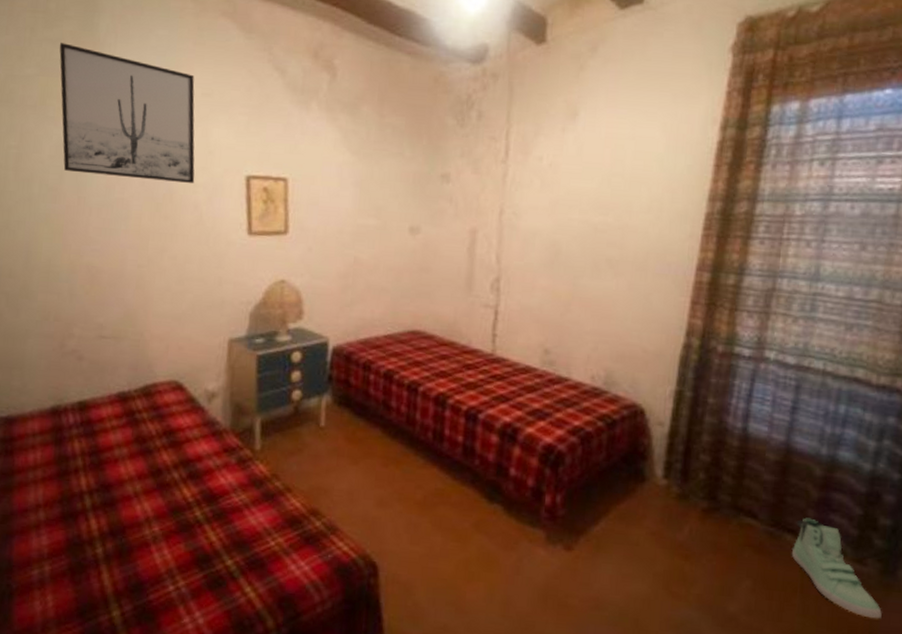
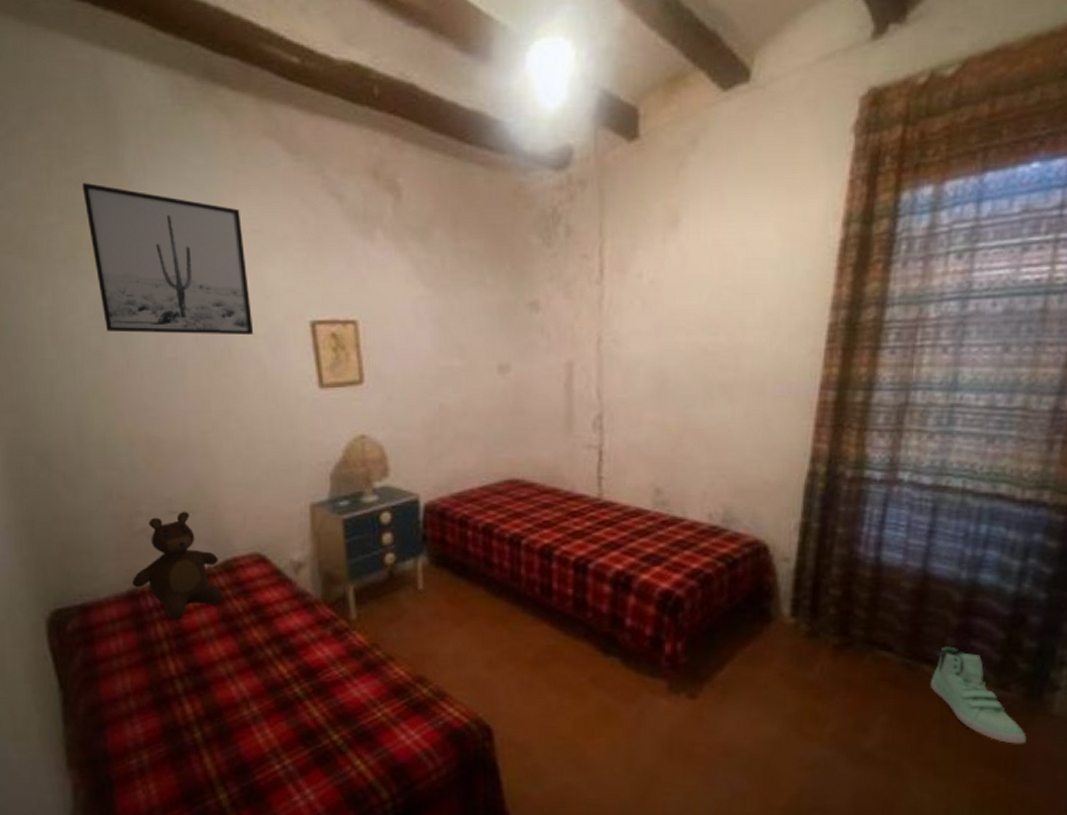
teddy bear: none [56,336,140,437] -> present [131,511,223,618]

